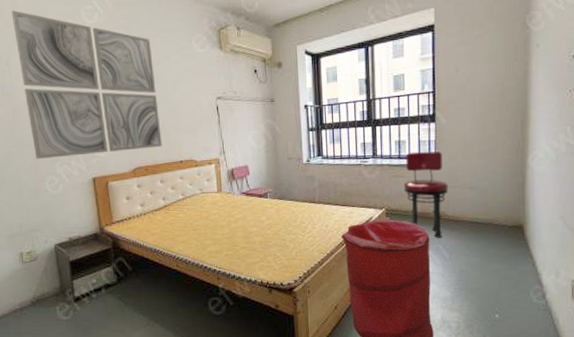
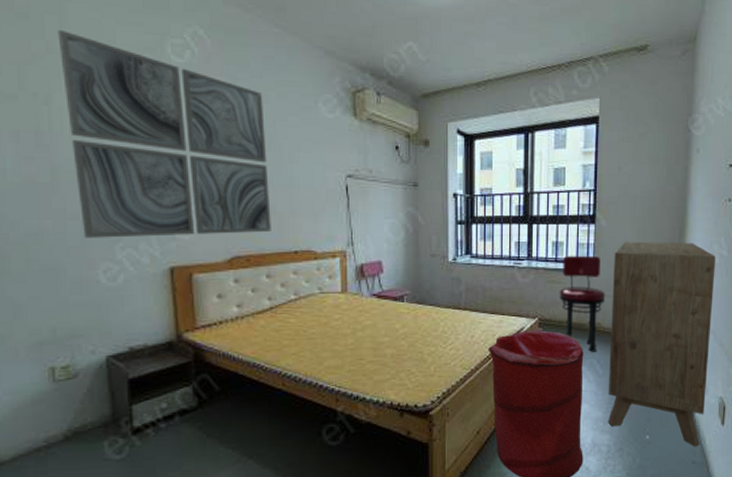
dresser: none [455,133,562,327] -> present [608,241,716,447]

